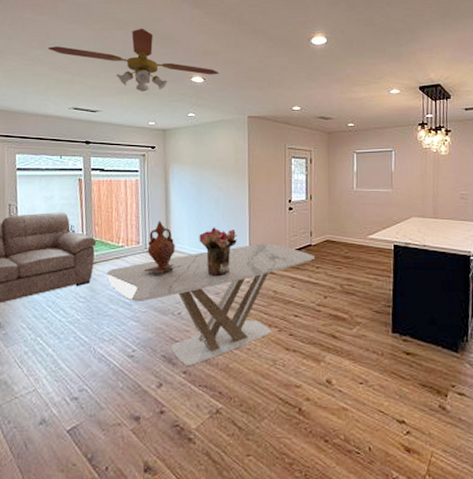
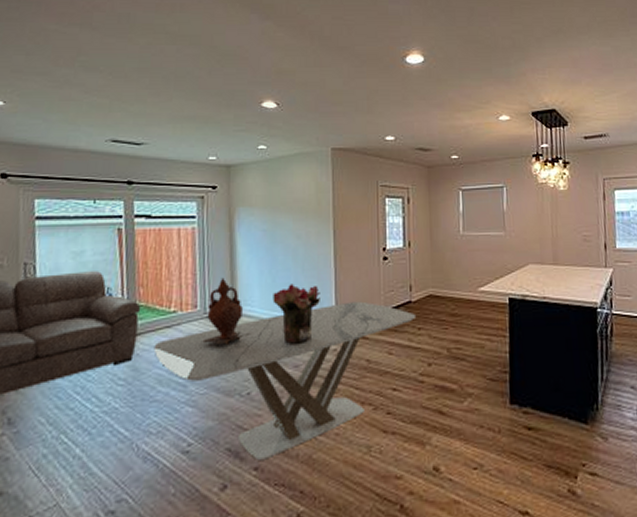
ceiling fan: present [47,28,220,92] -> none [78,43,297,120]

